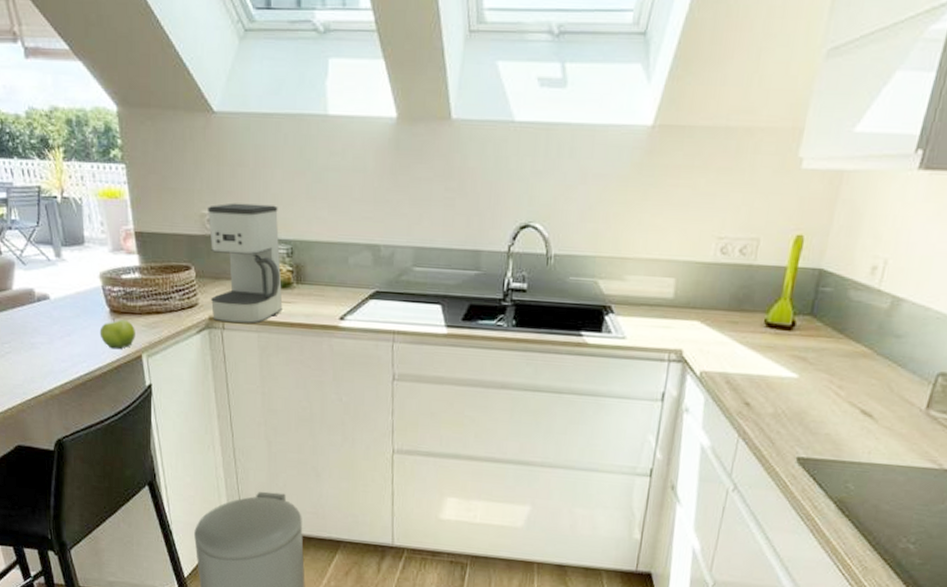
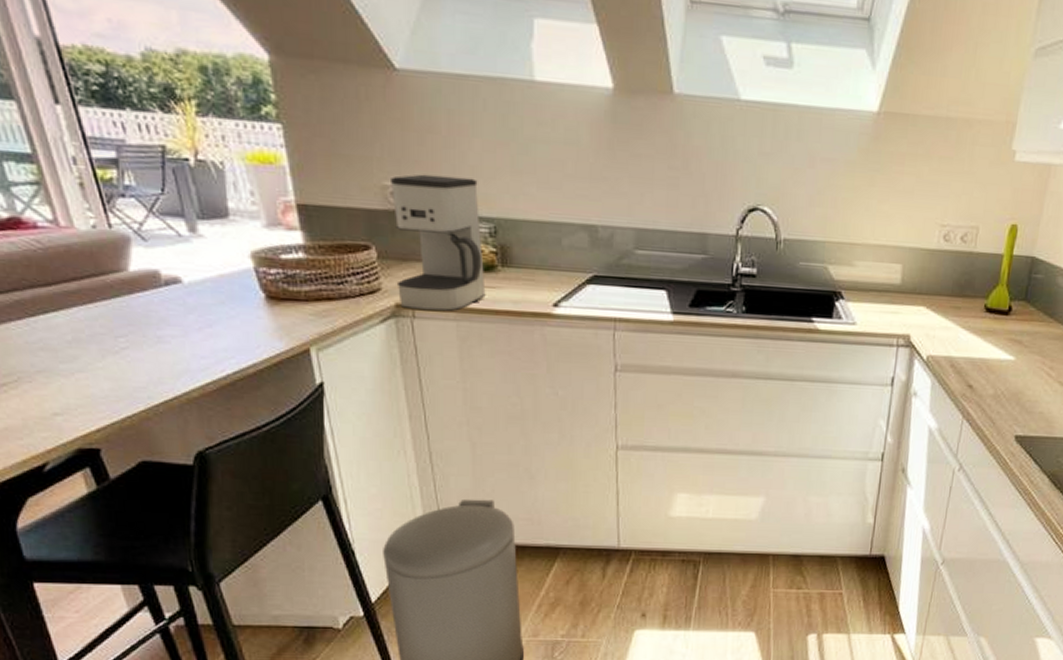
fruit: present [99,318,135,349] -> none [252,305,301,342]

